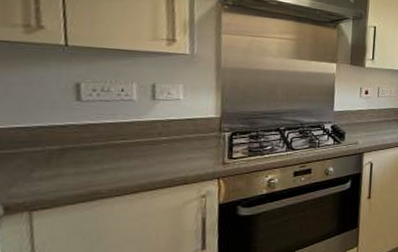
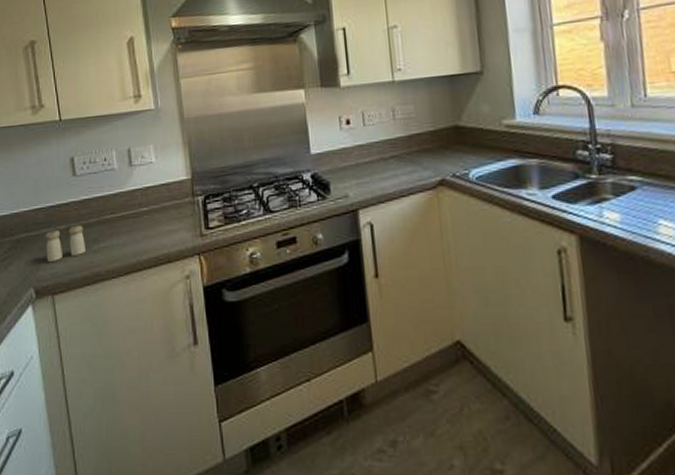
salt and pepper shaker: none [26,146,85,181] -> present [45,224,85,263]

